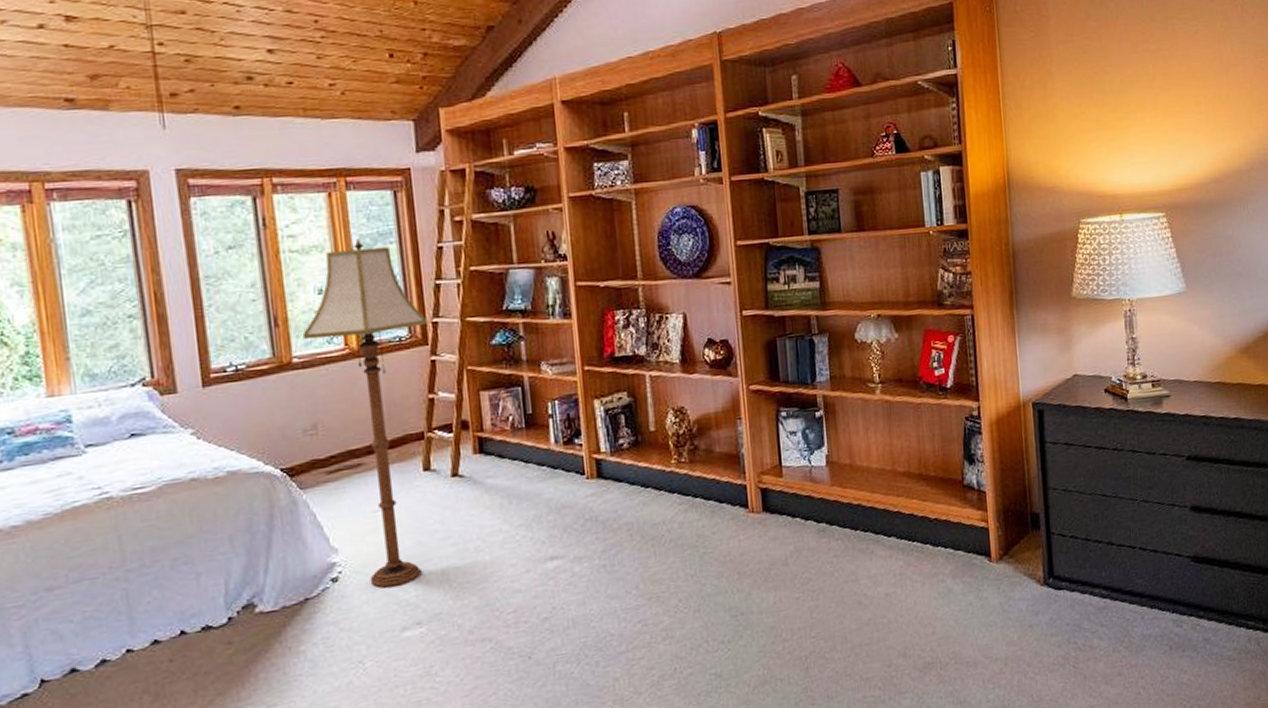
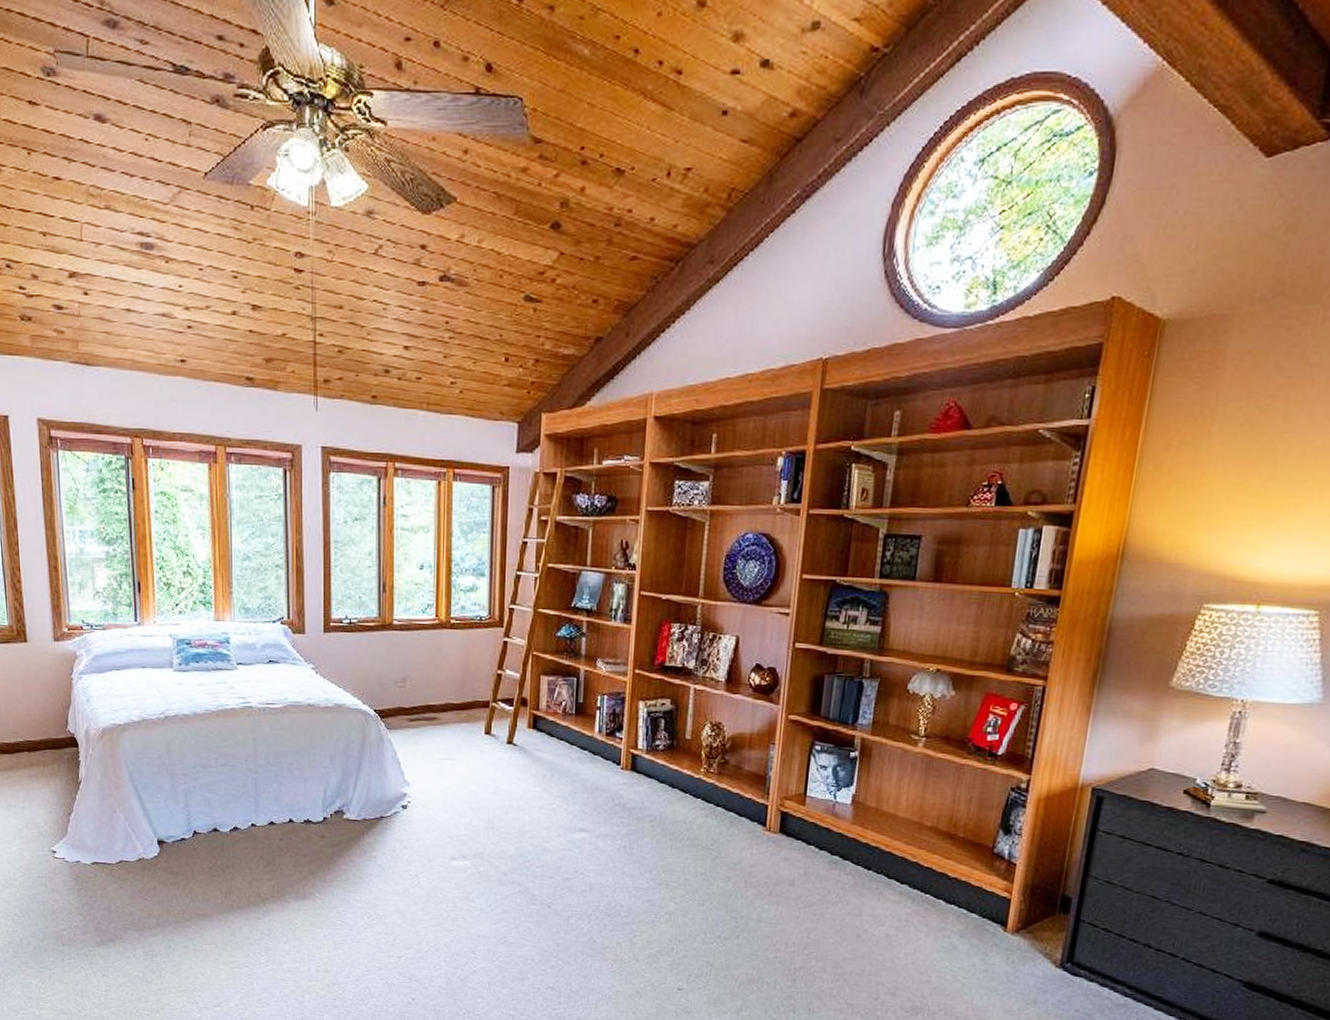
floor lamp: present [302,239,428,588] -> none [403,525,506,823]

